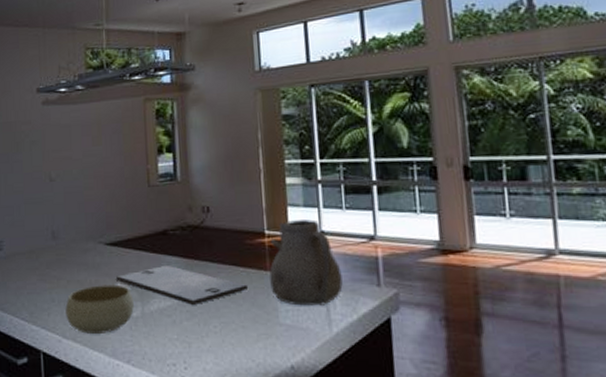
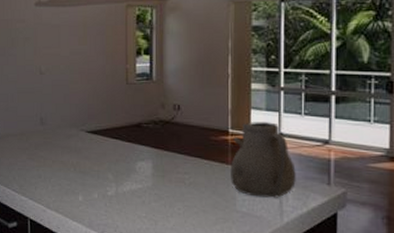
bowl: present [65,284,135,334] -> none [50,166,110,208]
cutting board: present [116,264,249,305] -> none [95,153,211,189]

